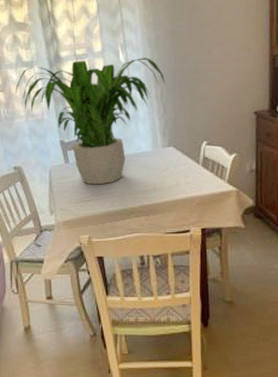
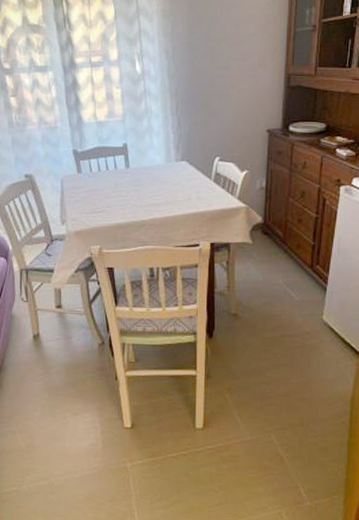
potted plant: present [15,57,165,185] -> none [28,68,181,196]

